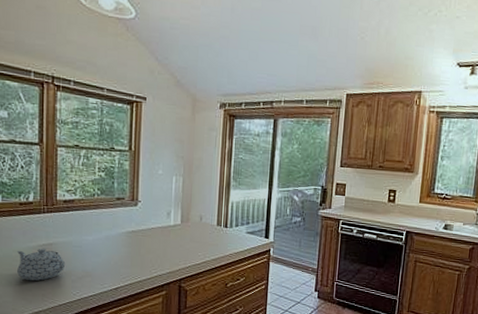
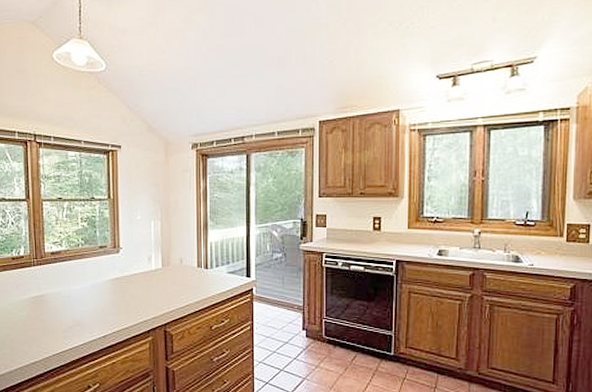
teapot: present [16,248,66,281] -> none [12,300,57,333]

